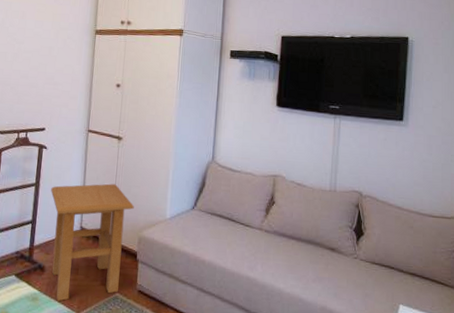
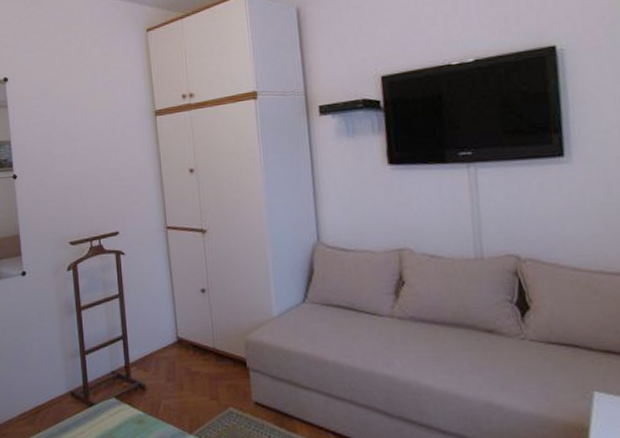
side table: present [51,183,134,302] -> none [137,284,234,422]

